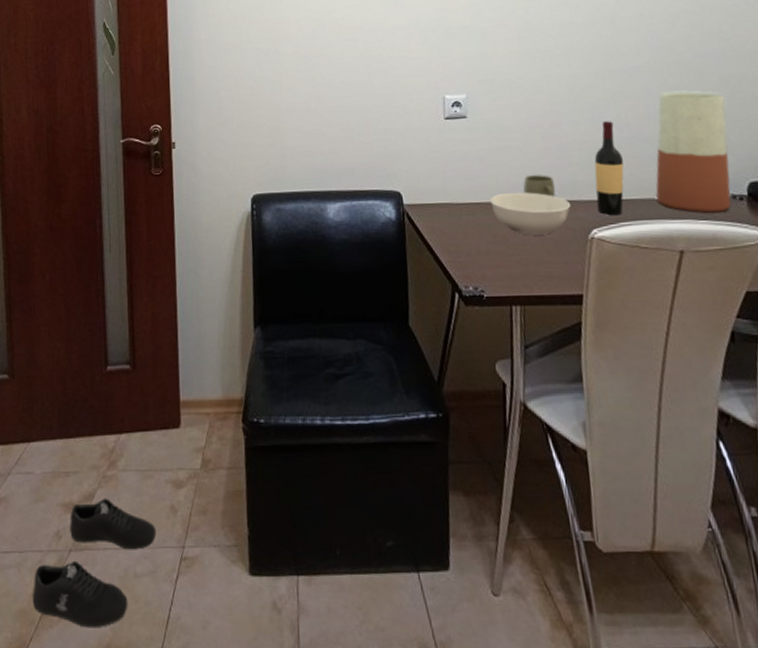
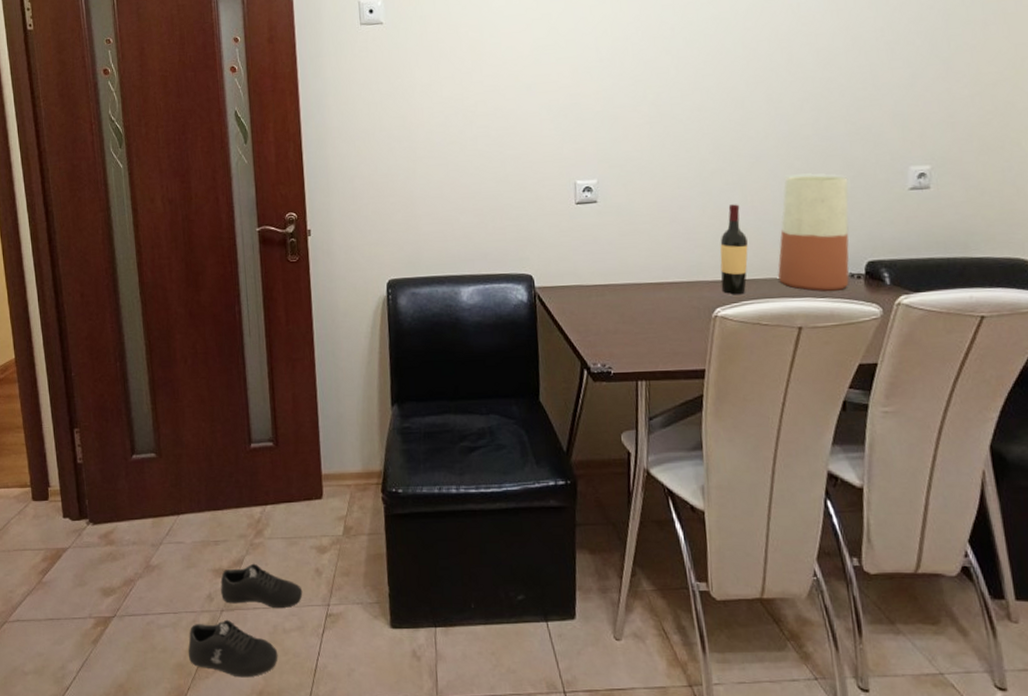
bowl: present [490,192,571,236] -> none [619,273,697,315]
mug: present [523,175,555,197] -> none [651,257,682,278]

